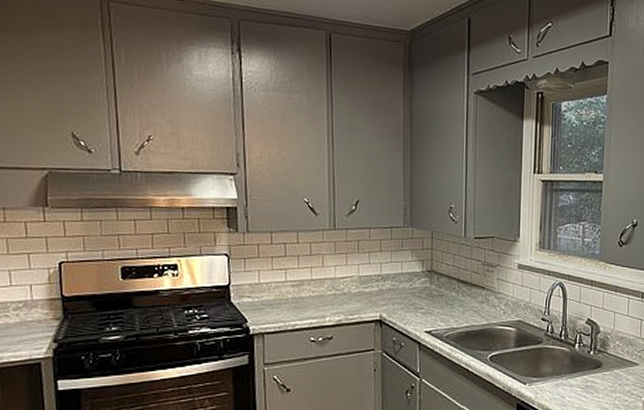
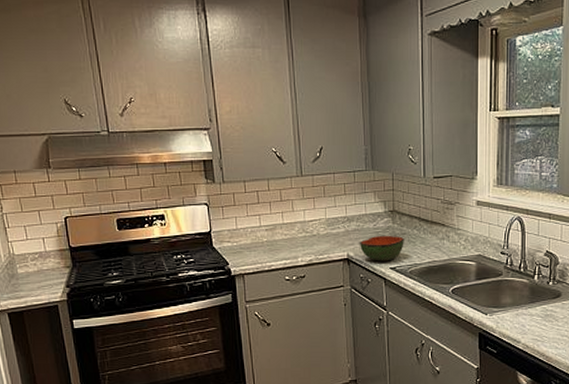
bowl: none [394,296,442,324] -> present [360,235,404,261]

